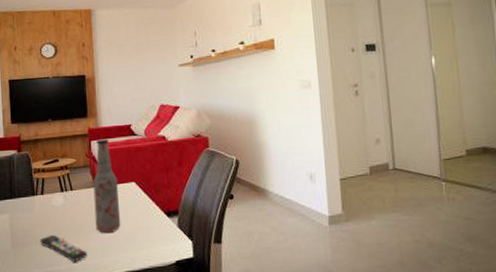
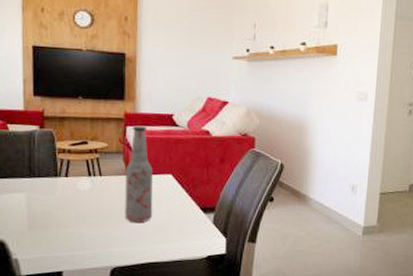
remote control: present [39,234,88,262] -> none [61,219,114,249]

